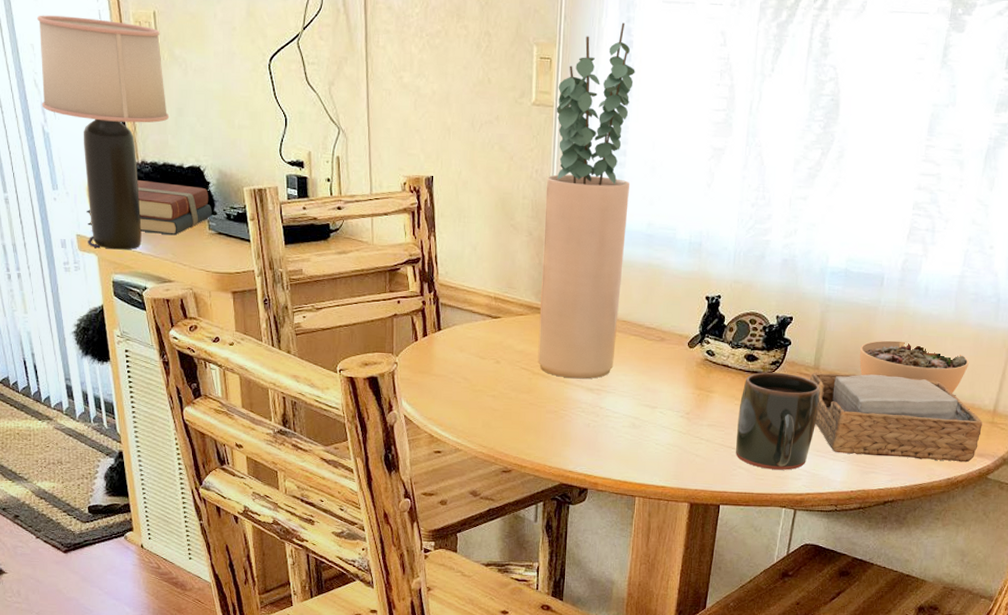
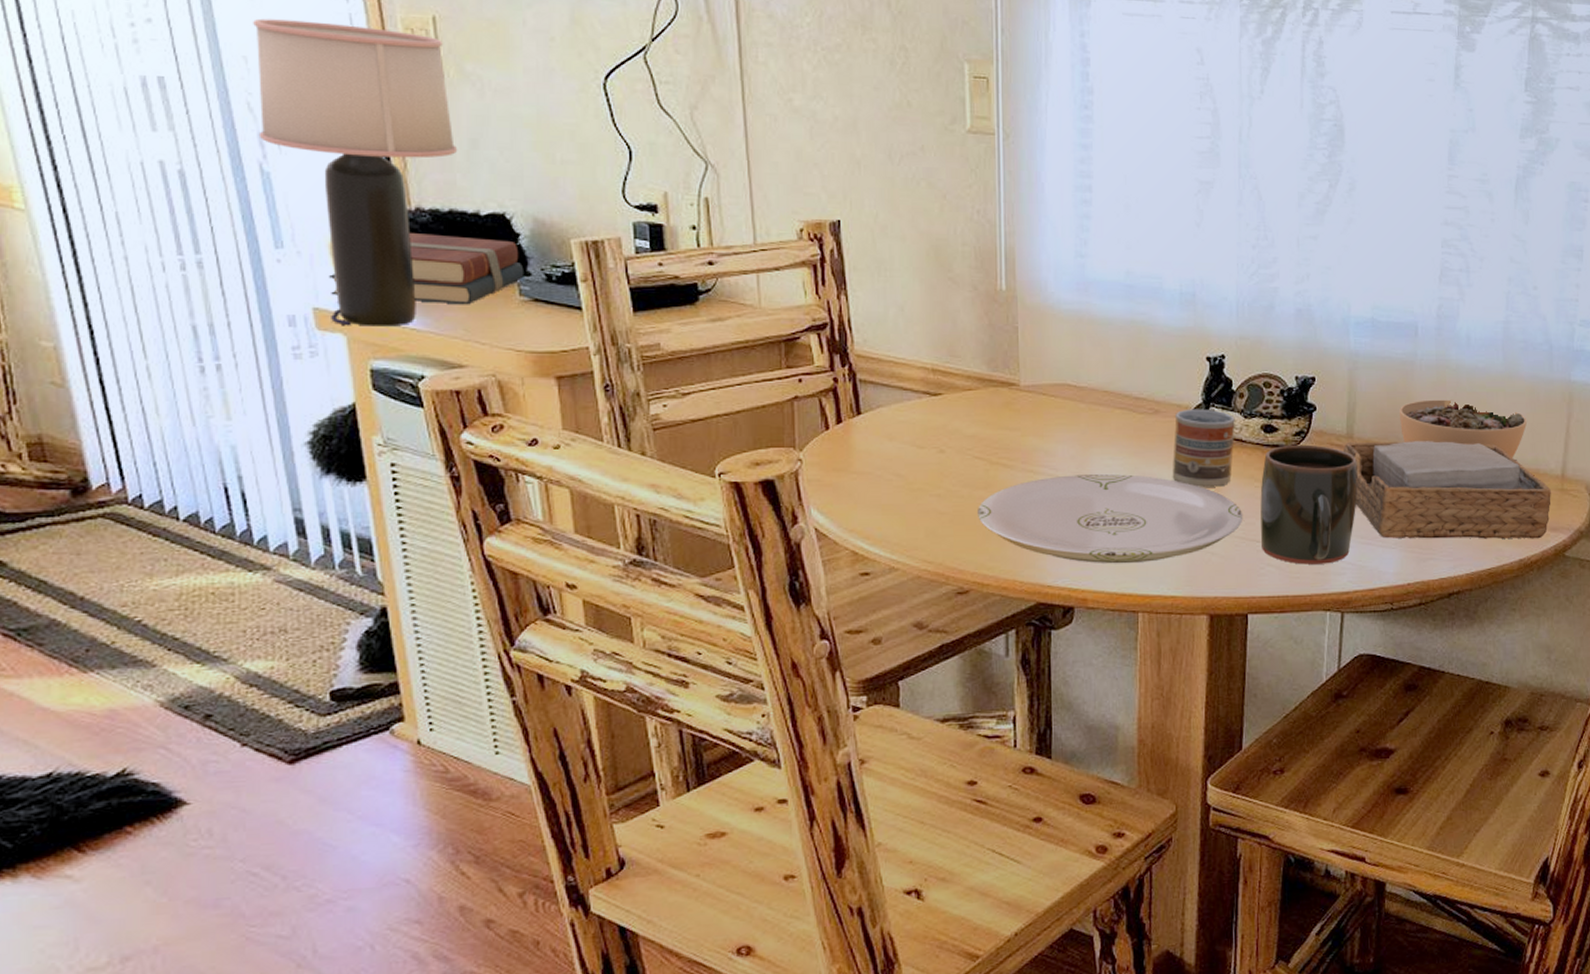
plate: none [521,386,724,459] -> present [978,474,1243,564]
vase: present [537,22,635,379] -> none [991,37,1100,467]
cup: none [670,338,724,403] -> present [1172,409,1235,487]

